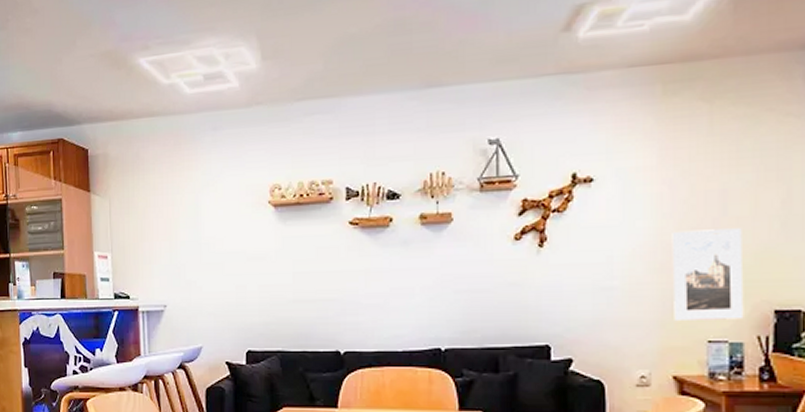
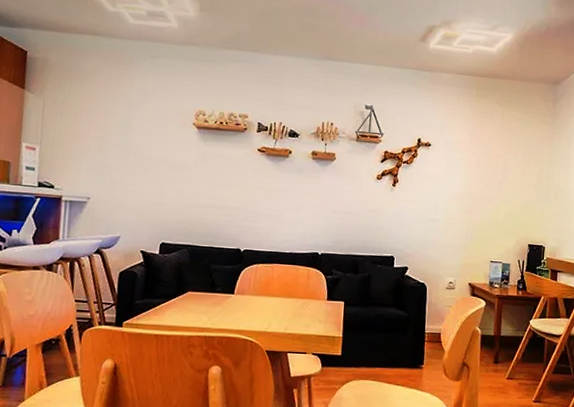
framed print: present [671,228,744,322] -> none [472,187,514,249]

